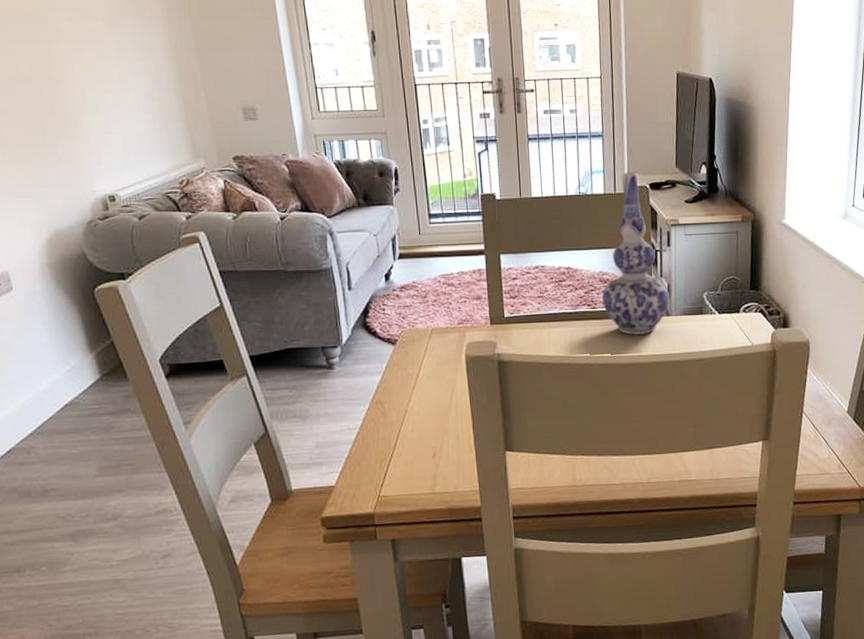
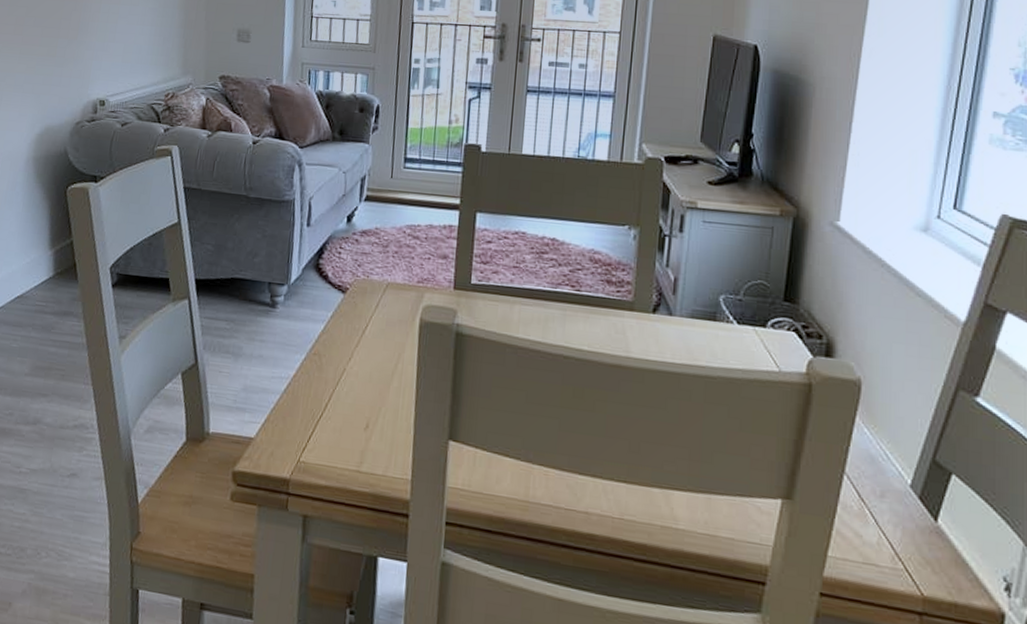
vase: present [602,172,670,335] -> none [590,139,675,333]

